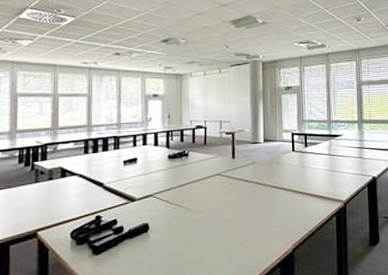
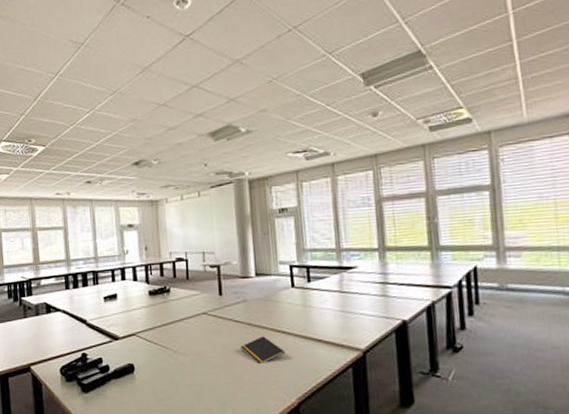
notepad: none [248,193,284,217] -> present [240,336,284,363]

